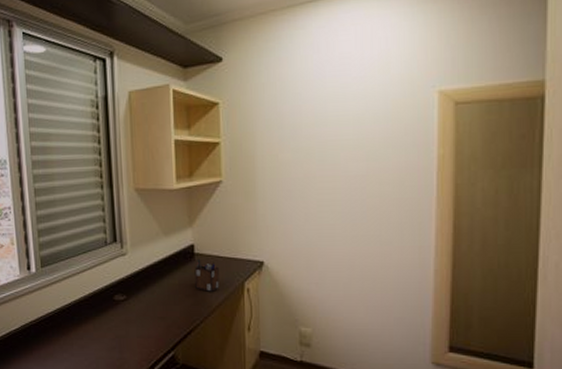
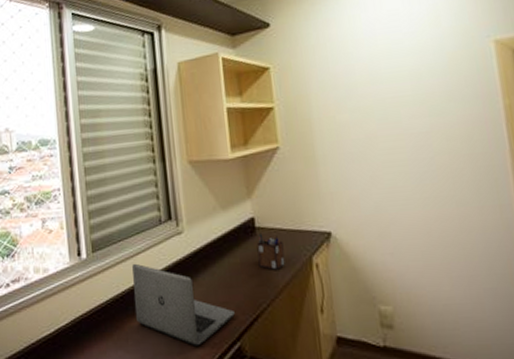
laptop: none [78,279,172,353] -> present [132,263,236,346]

